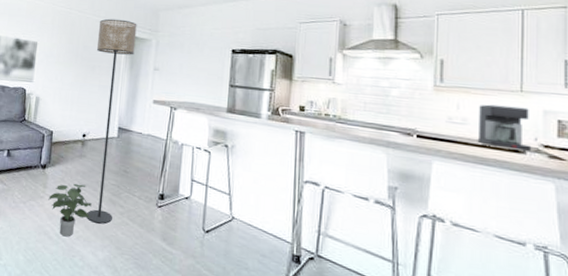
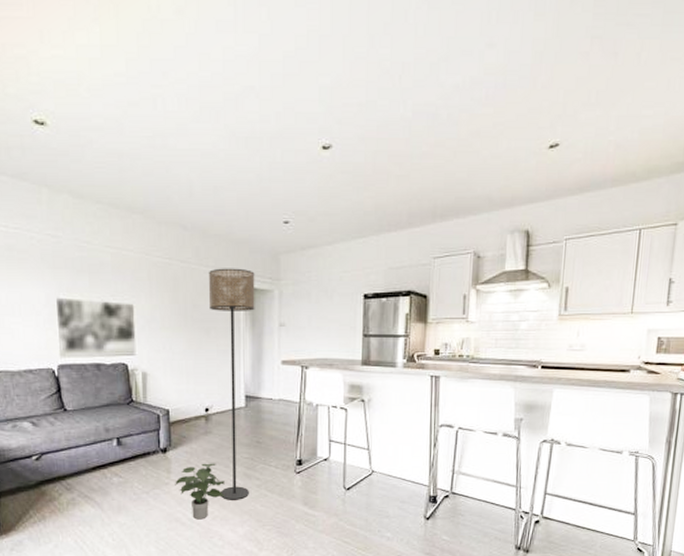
coffee maker: present [477,104,532,152] -> none [592,328,636,370]

